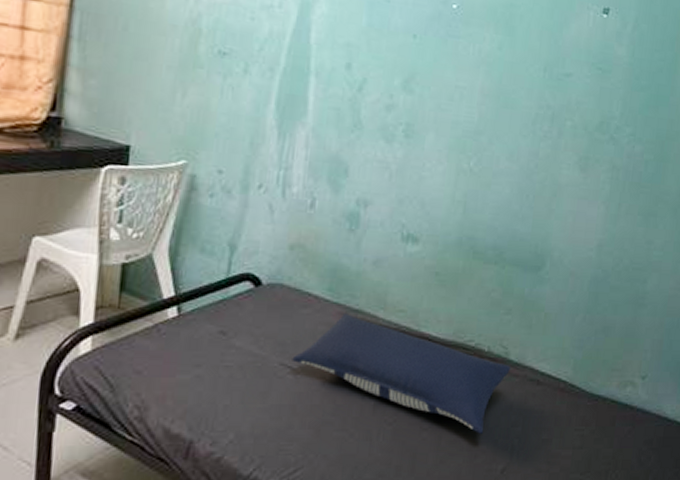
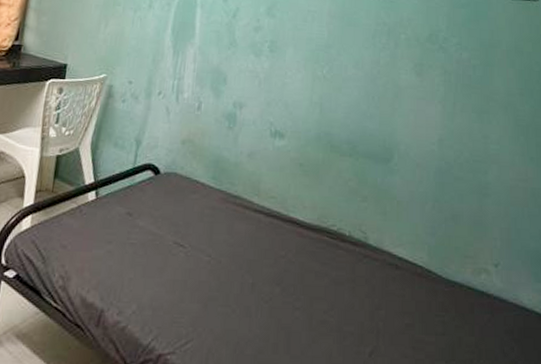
pillow: present [292,314,512,434] -> none [183,199,371,315]

